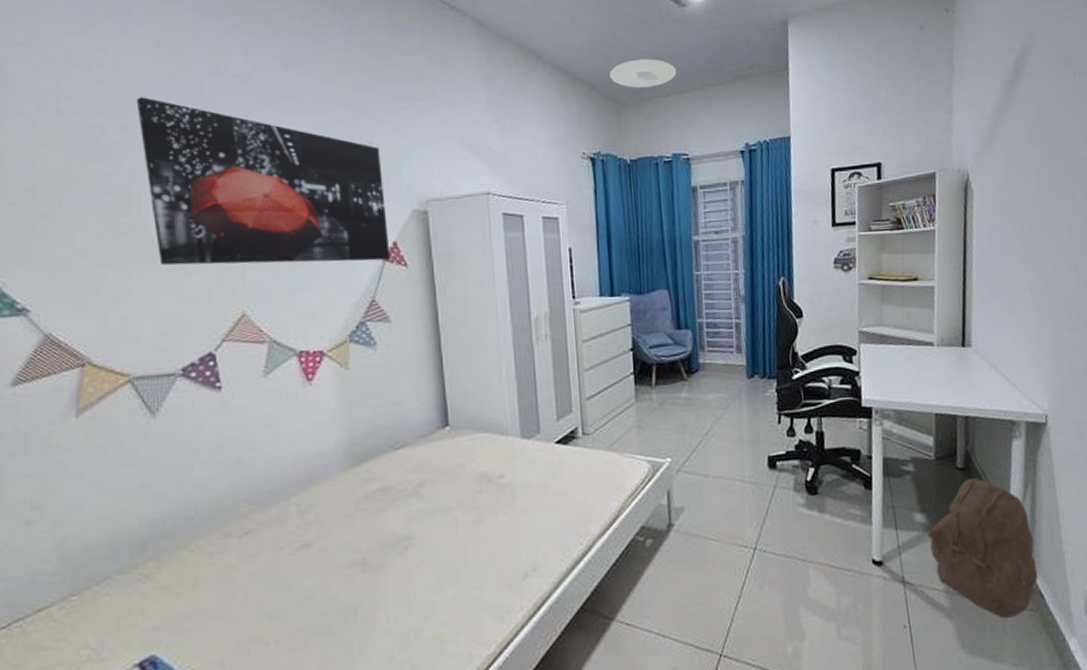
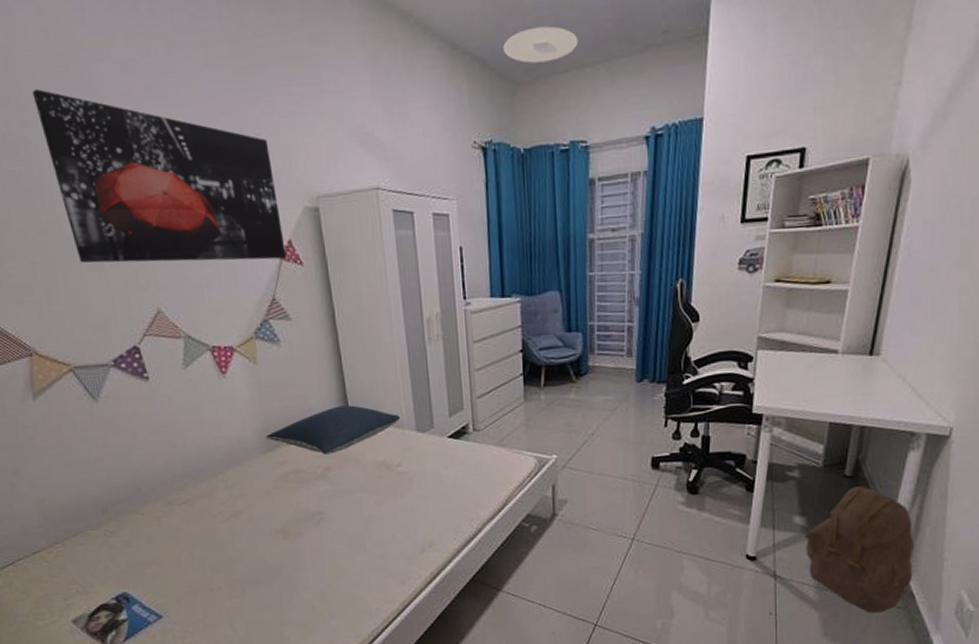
pillow: none [351,411,505,468] -> present [265,405,401,455]

